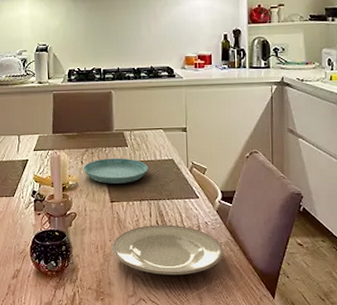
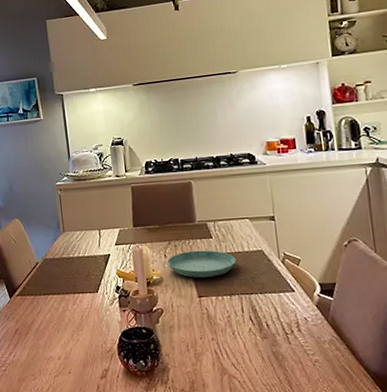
plate: present [112,224,224,276] -> none [203,321,329,377]

